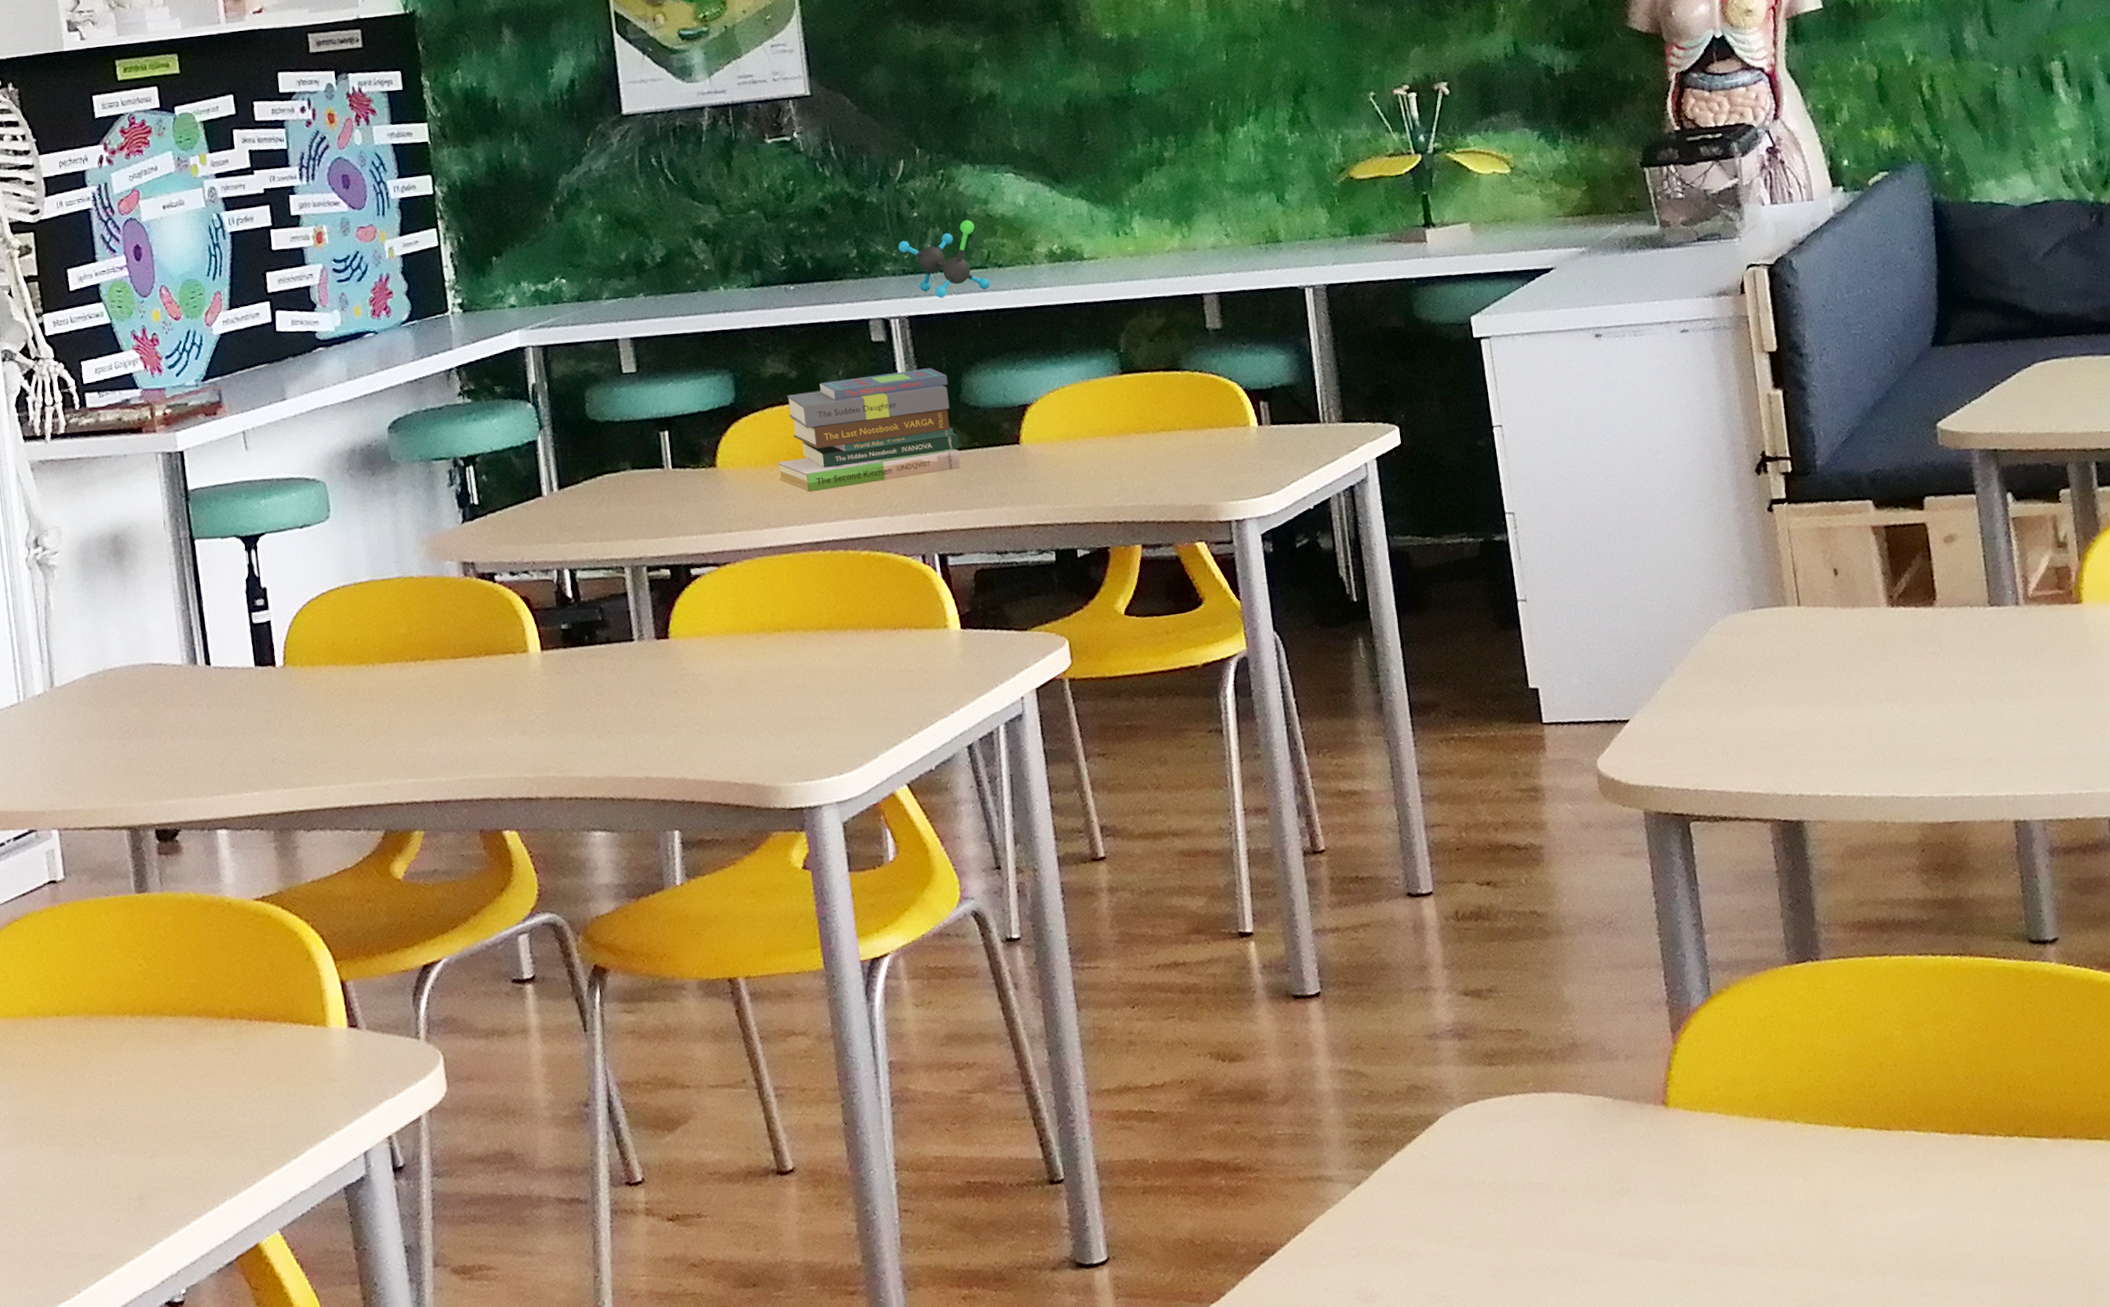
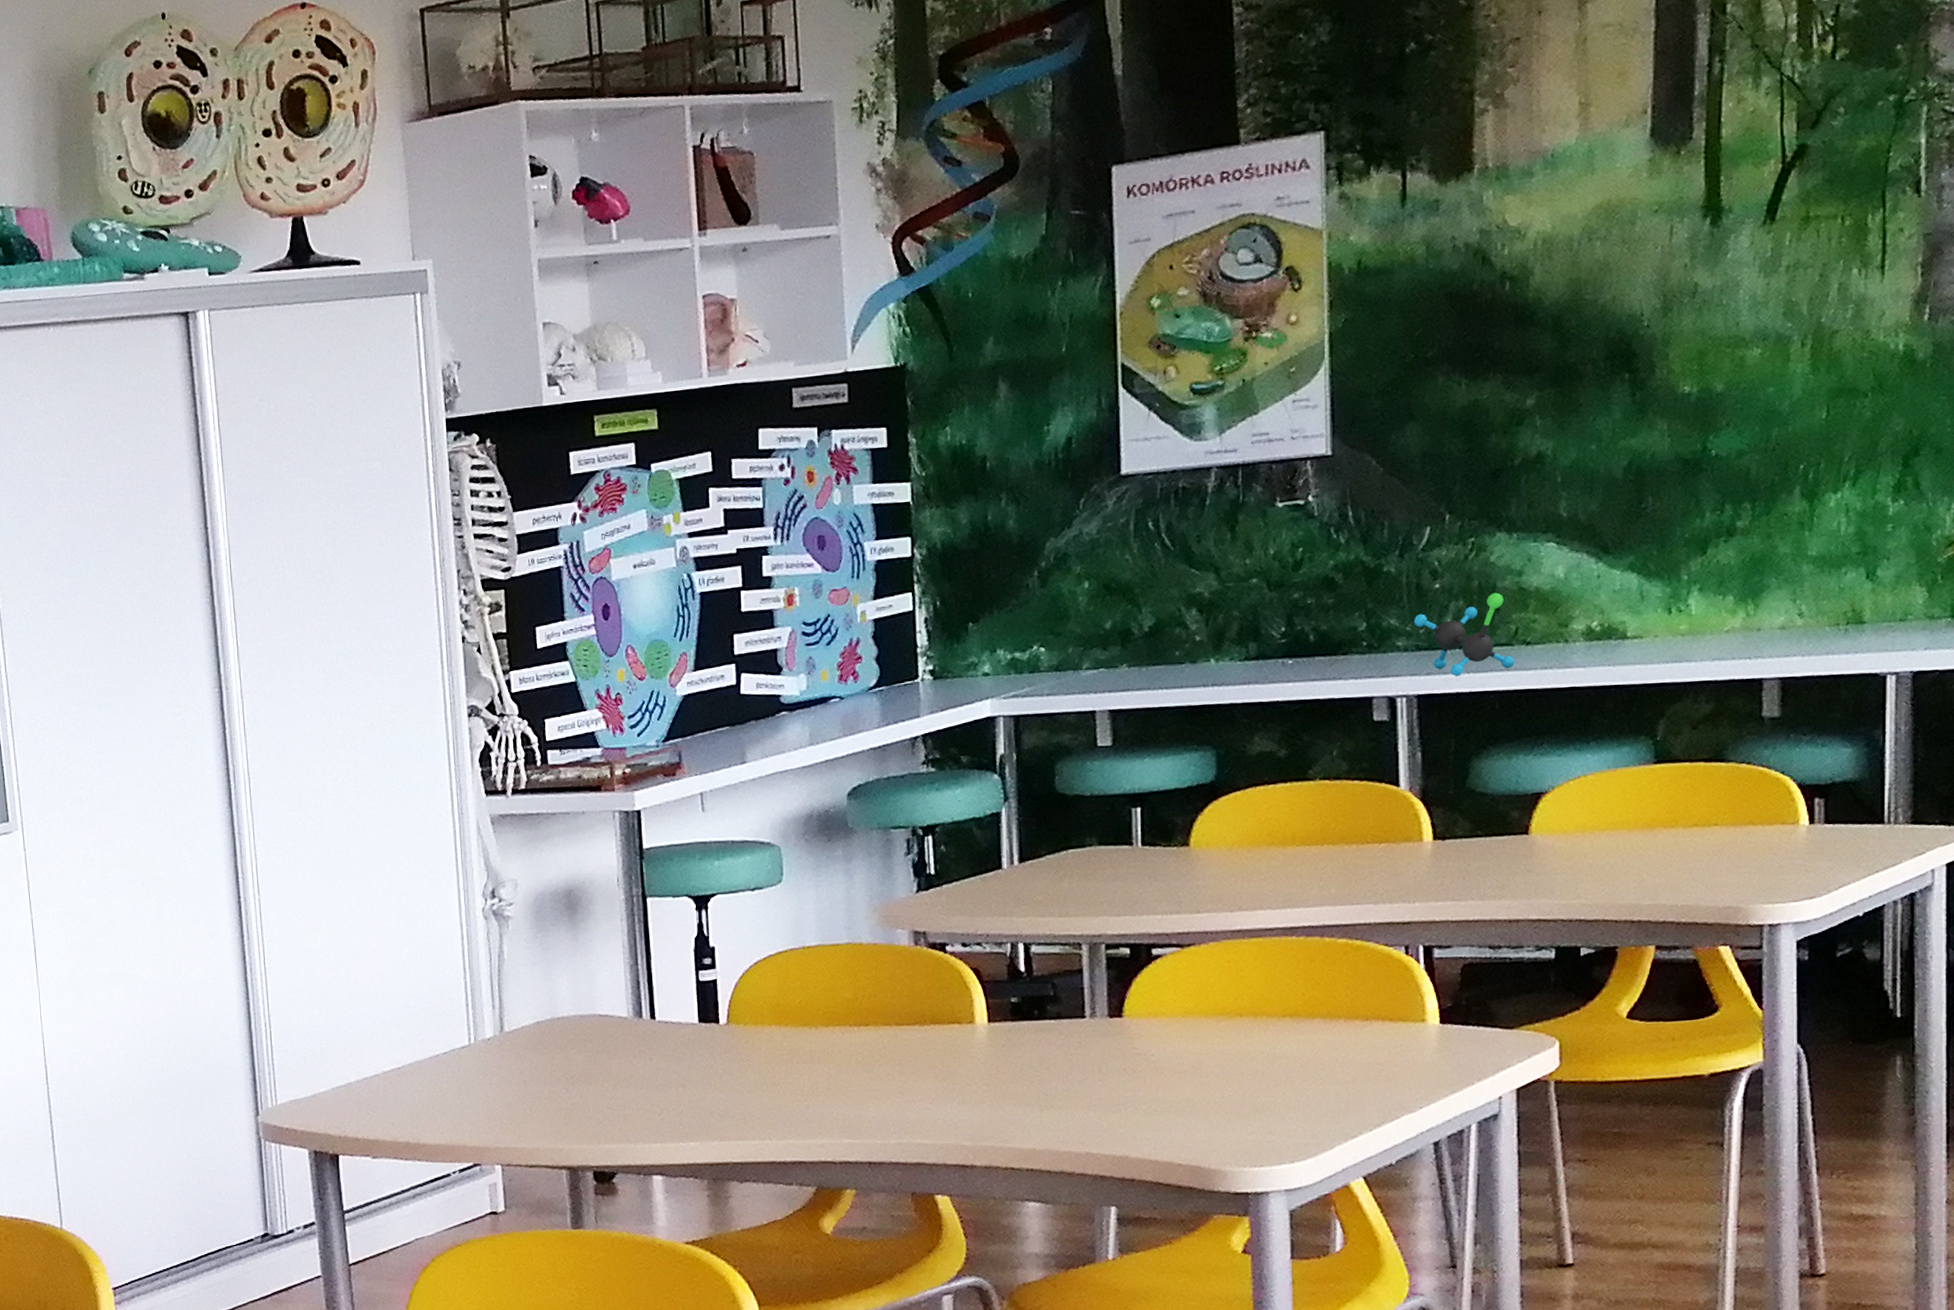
books: present [777,368,960,493] -> none [1255,750,1459,876]

